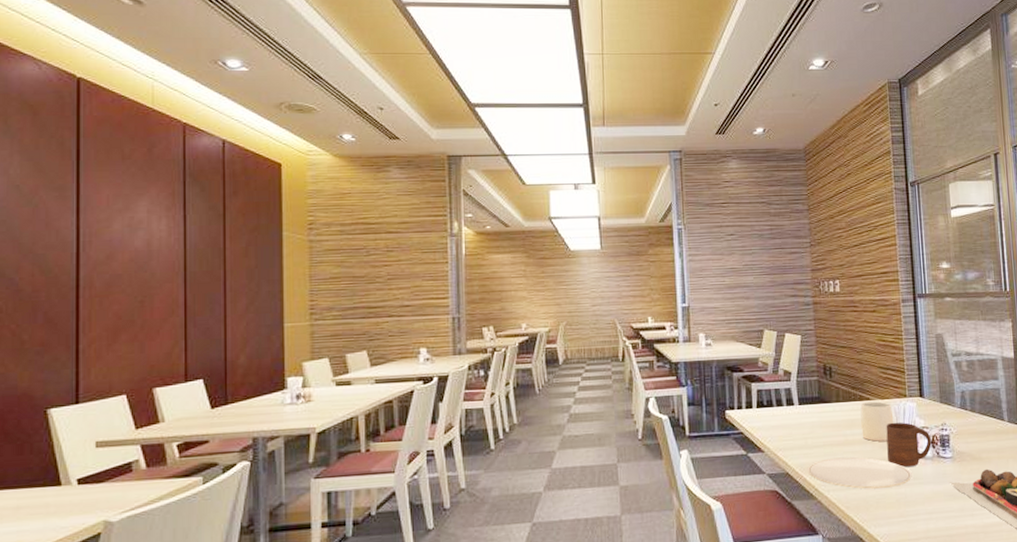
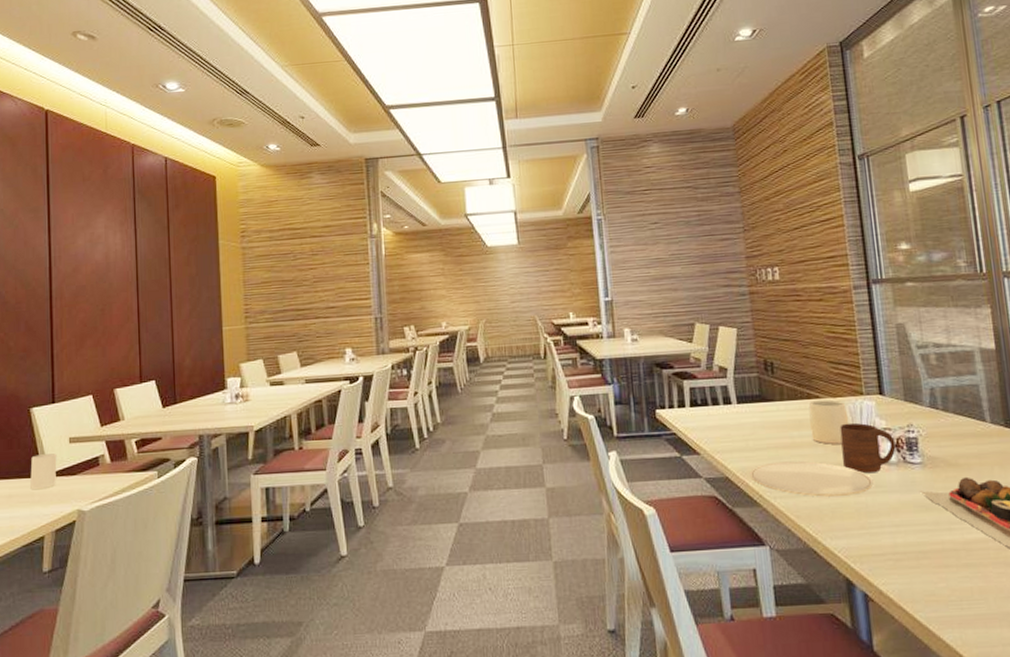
cup: none [45,459,80,501] -> present [30,453,57,490]

